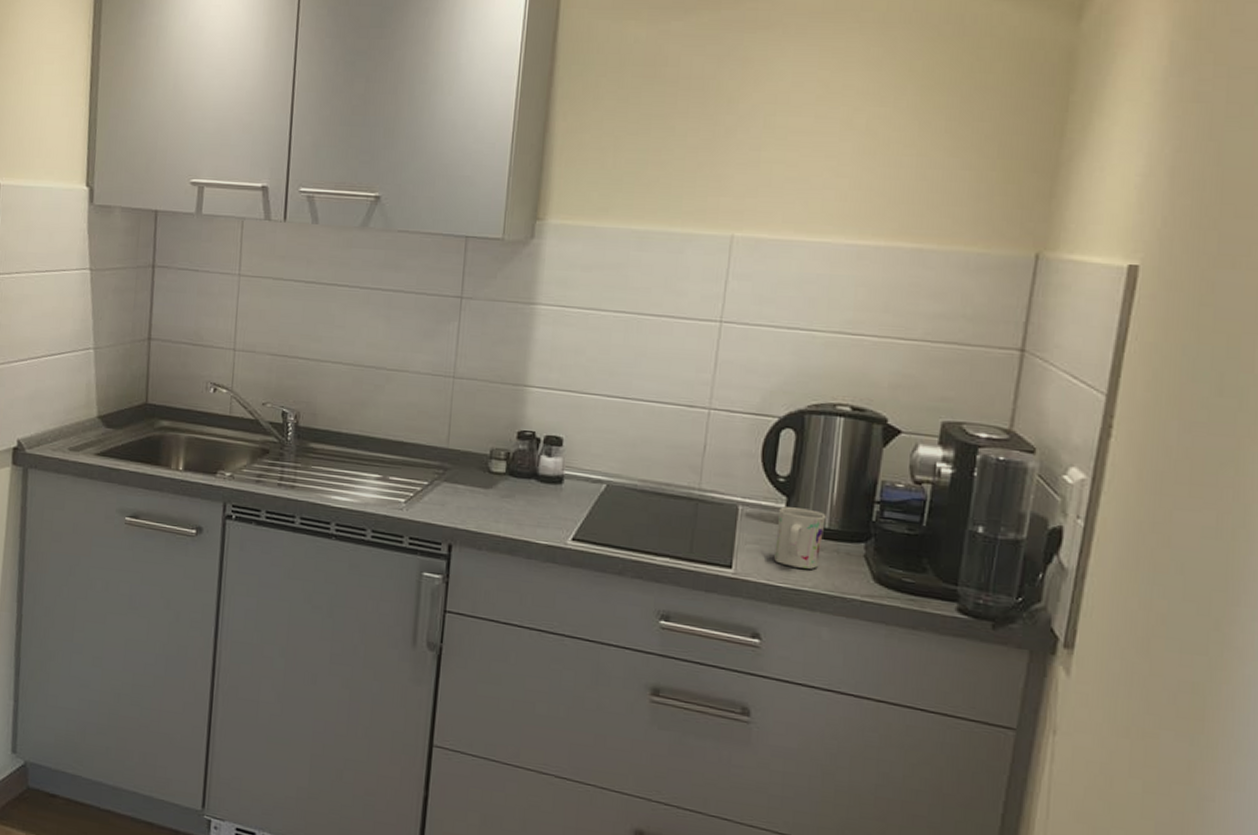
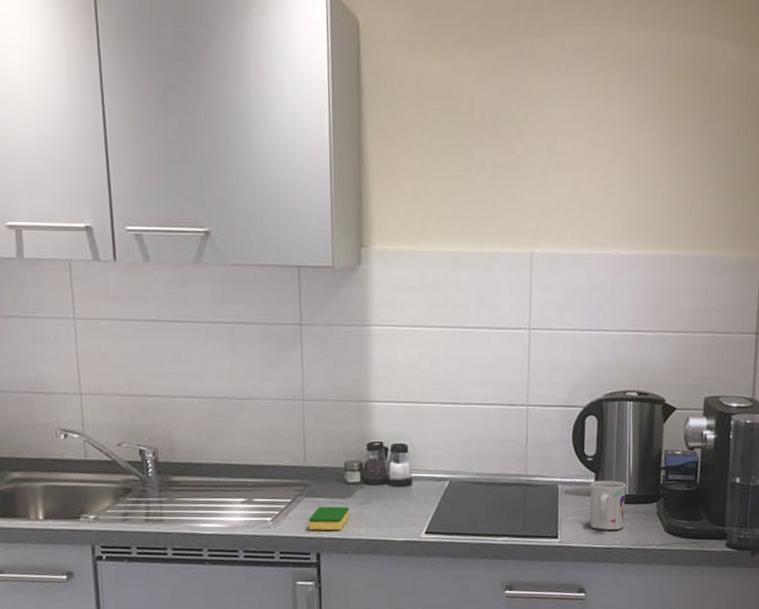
dish sponge: none [444,494,490,523] -> present [309,506,350,531]

